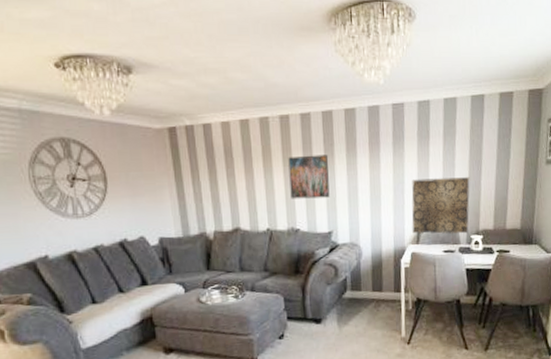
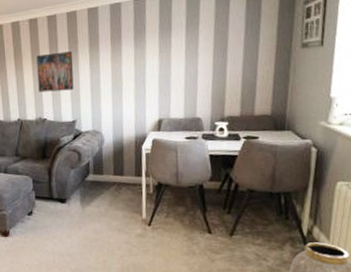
wall art: present [411,177,470,234] -> none [153,65,214,122]

